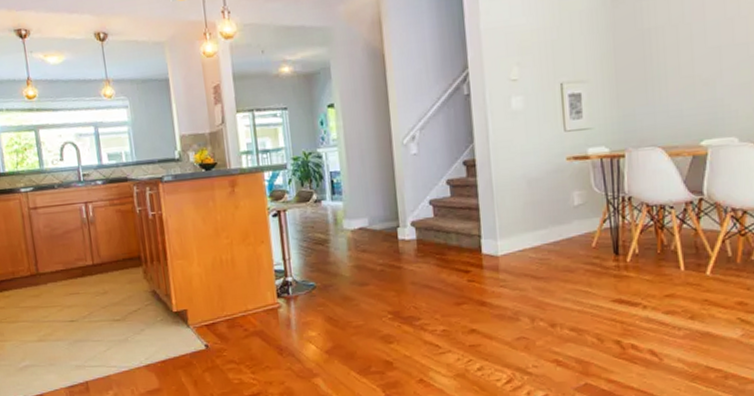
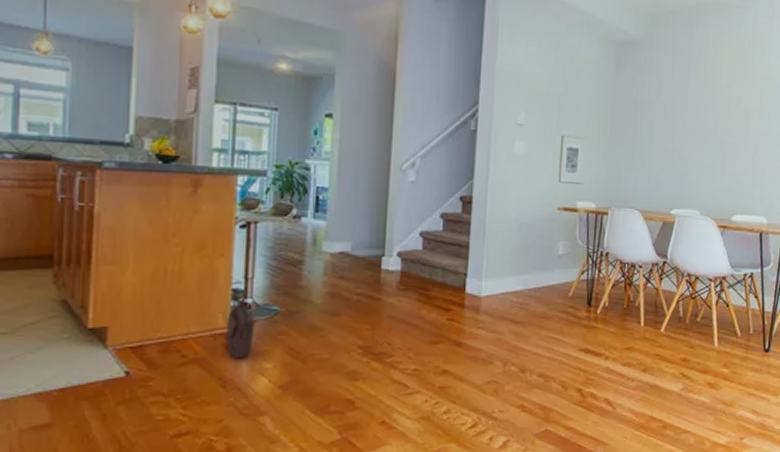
handbag: none [274,268,299,330] -> present [225,287,255,359]

